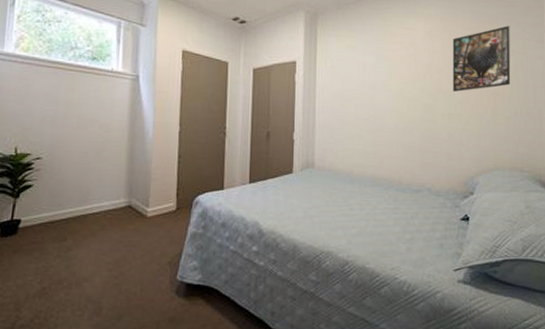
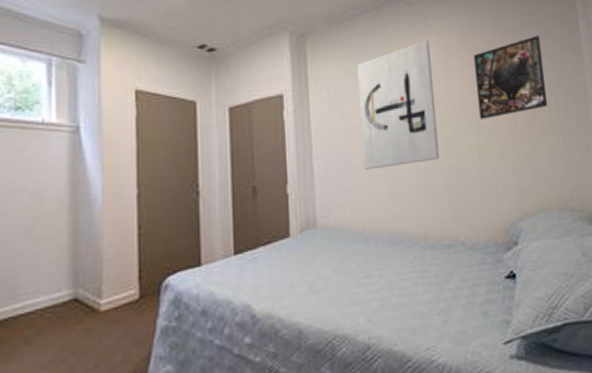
wall art: none [356,24,418,126] -> present [357,40,440,170]

